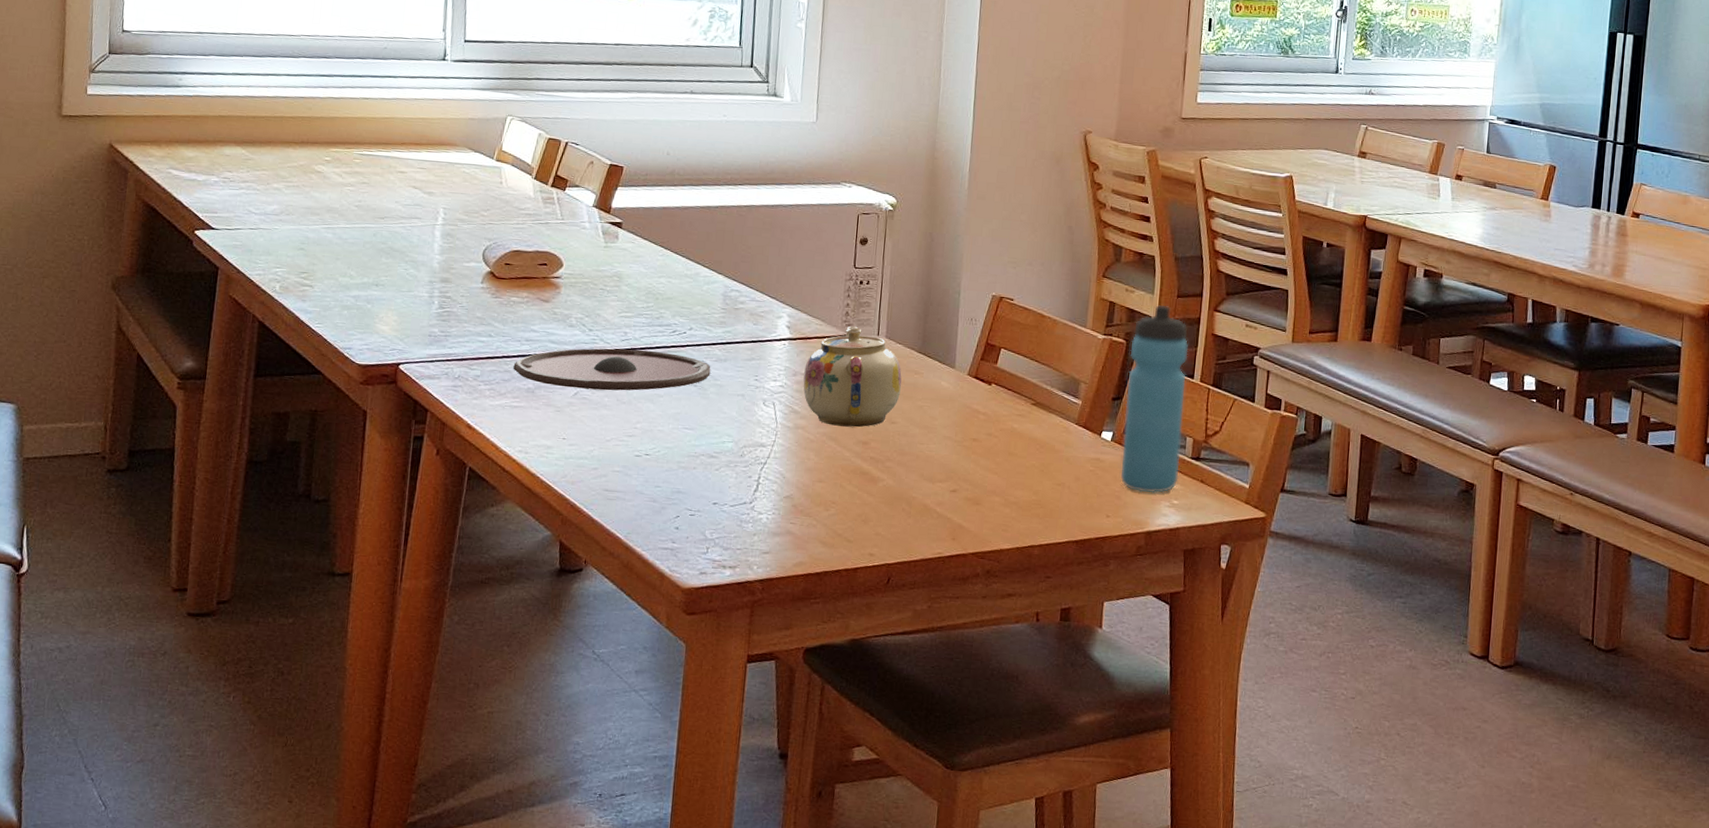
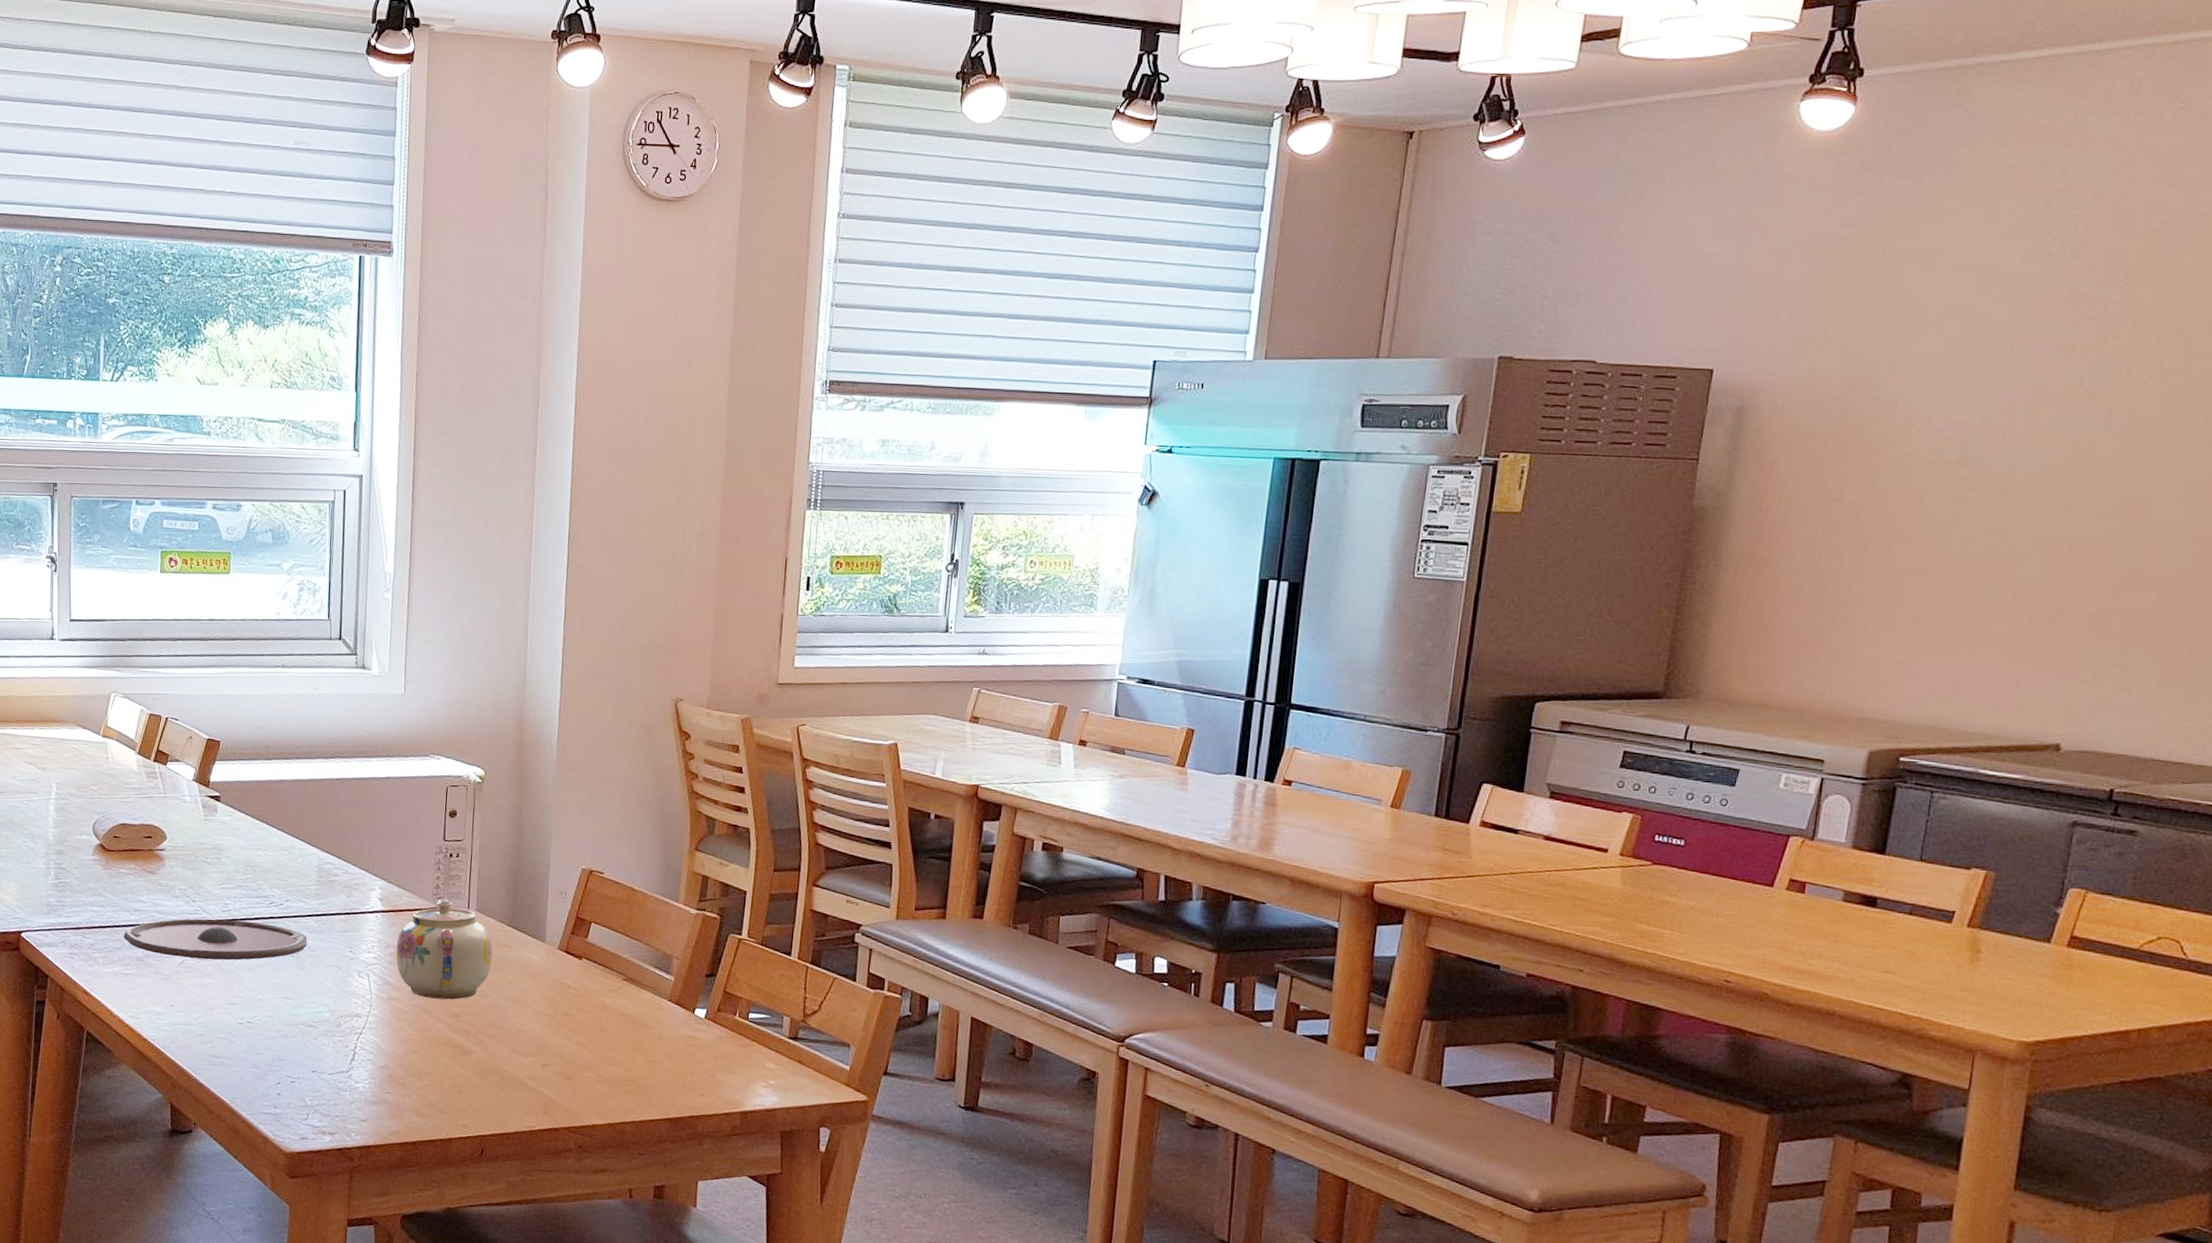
water bottle: present [1121,305,1188,493] -> none [715,879,785,1073]

